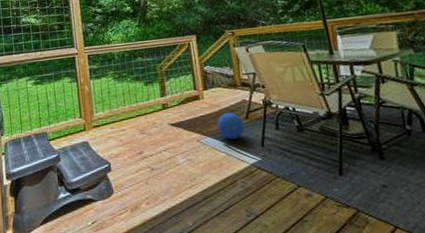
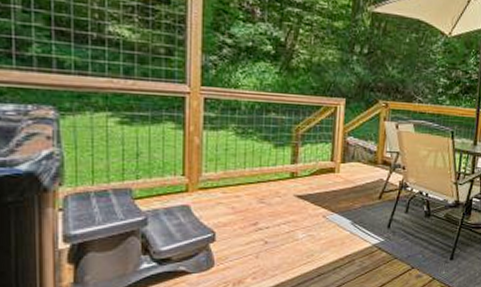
ball: present [217,112,245,139] -> none [347,191,376,218]

